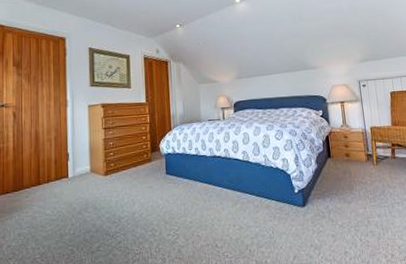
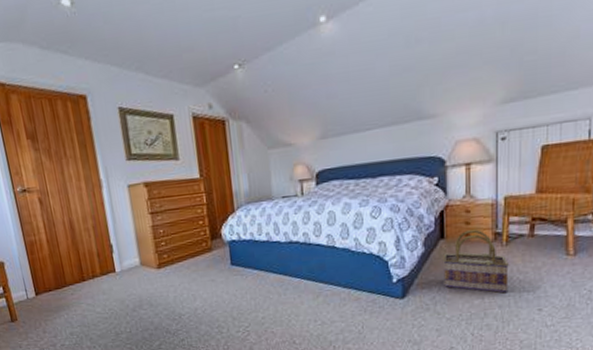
basket: none [331,151,383,204] -> present [443,229,509,294]

